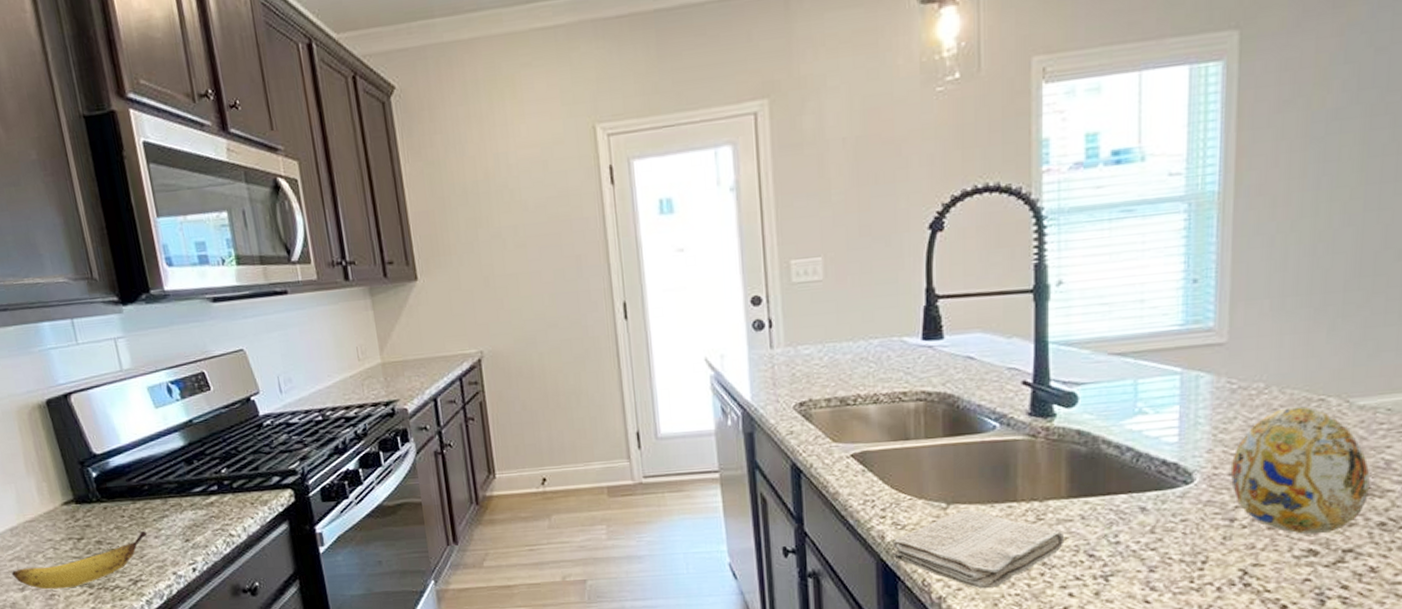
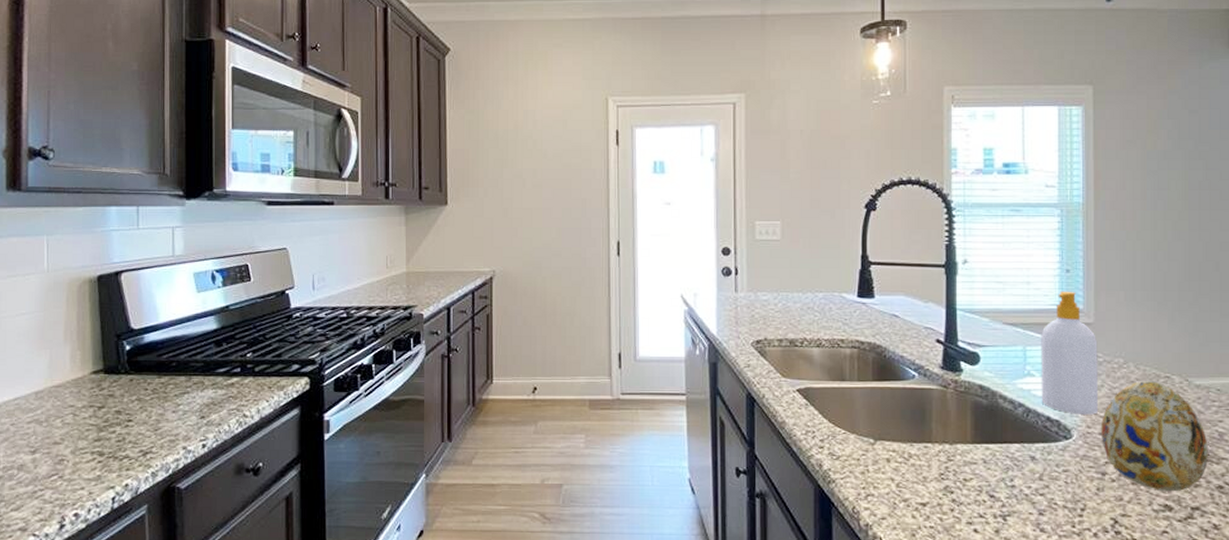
banana: present [11,531,148,590] -> none [26,405,166,455]
washcloth: present [892,508,1065,589] -> none [828,446,970,520]
soap bottle: none [1155,306,1232,455] -> present [1041,291,1098,415]

